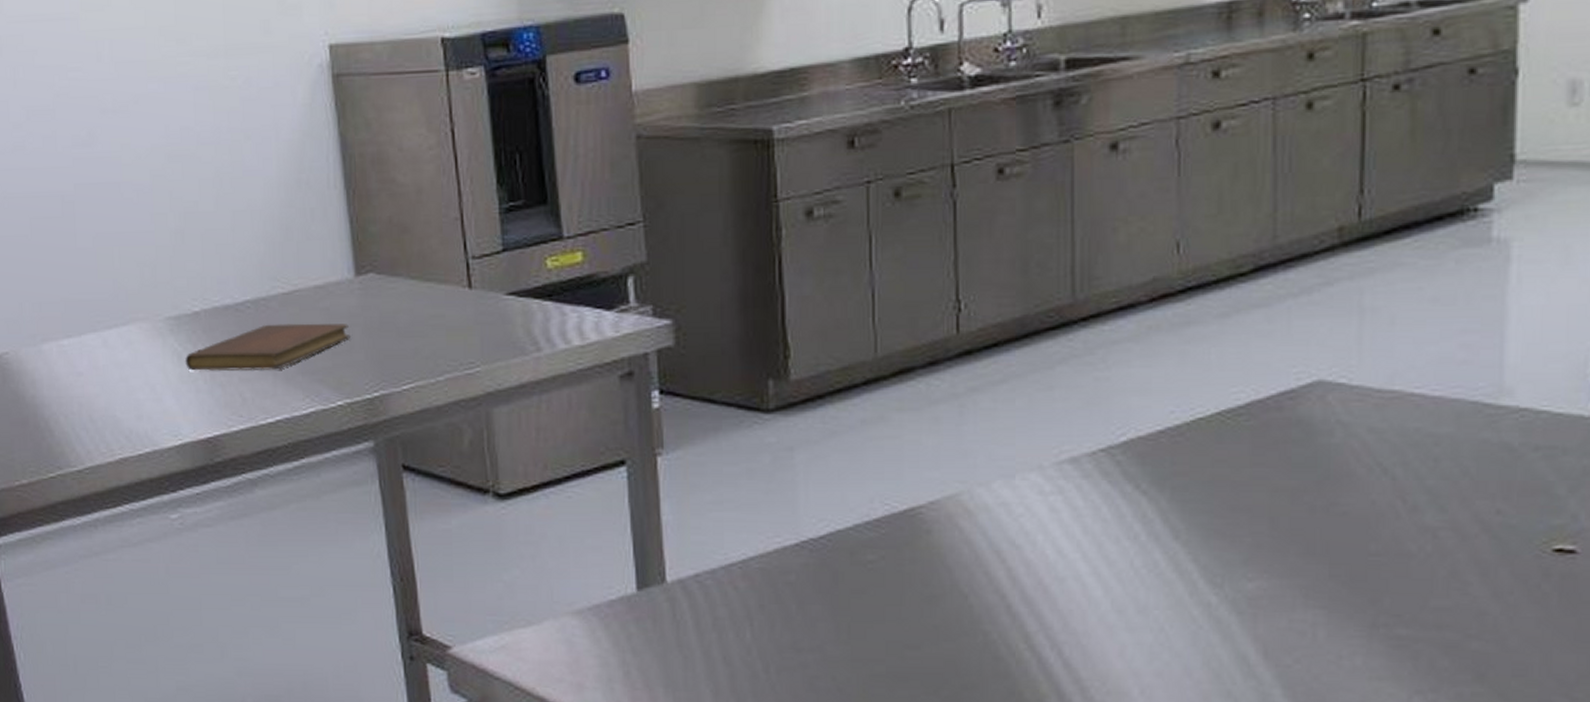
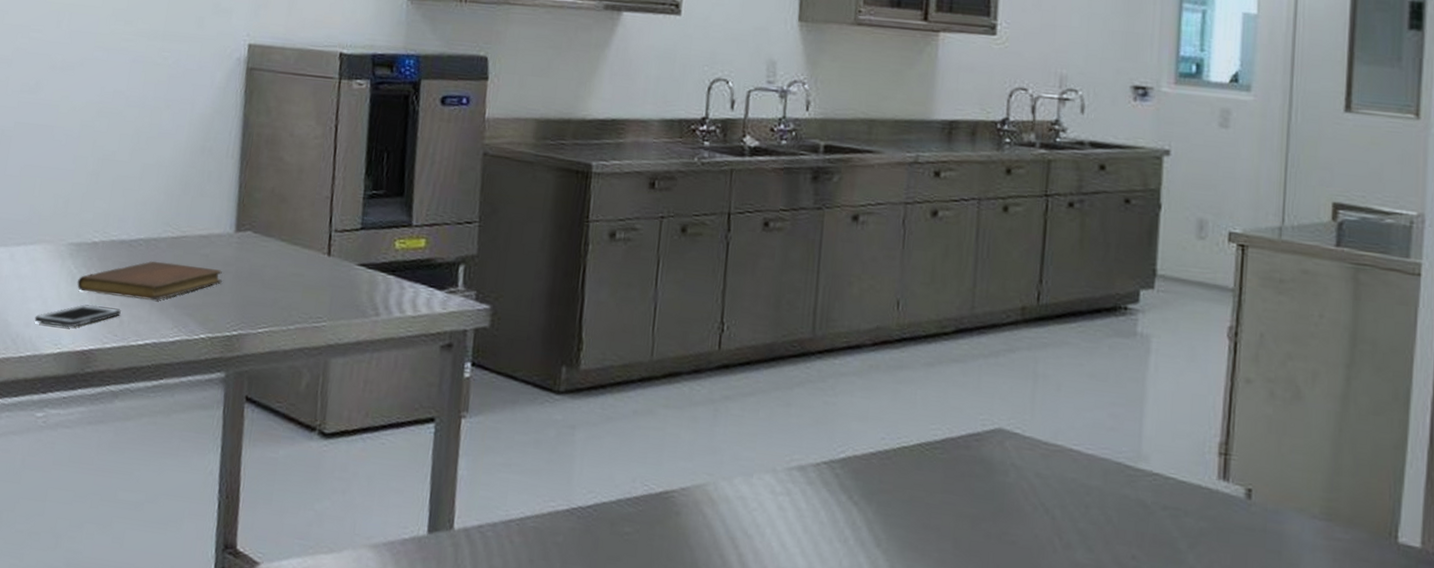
cell phone: none [146,384,242,415] -> present [34,304,121,328]

